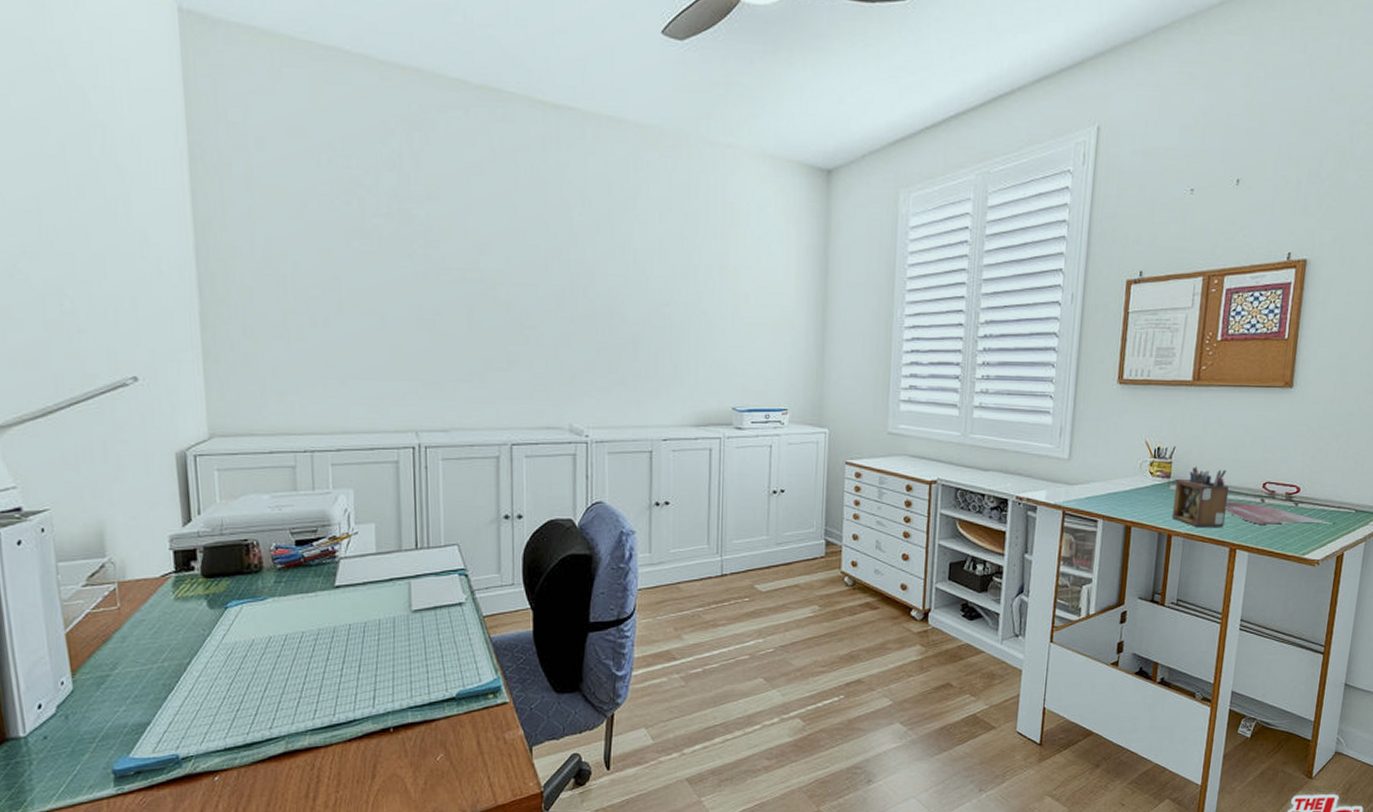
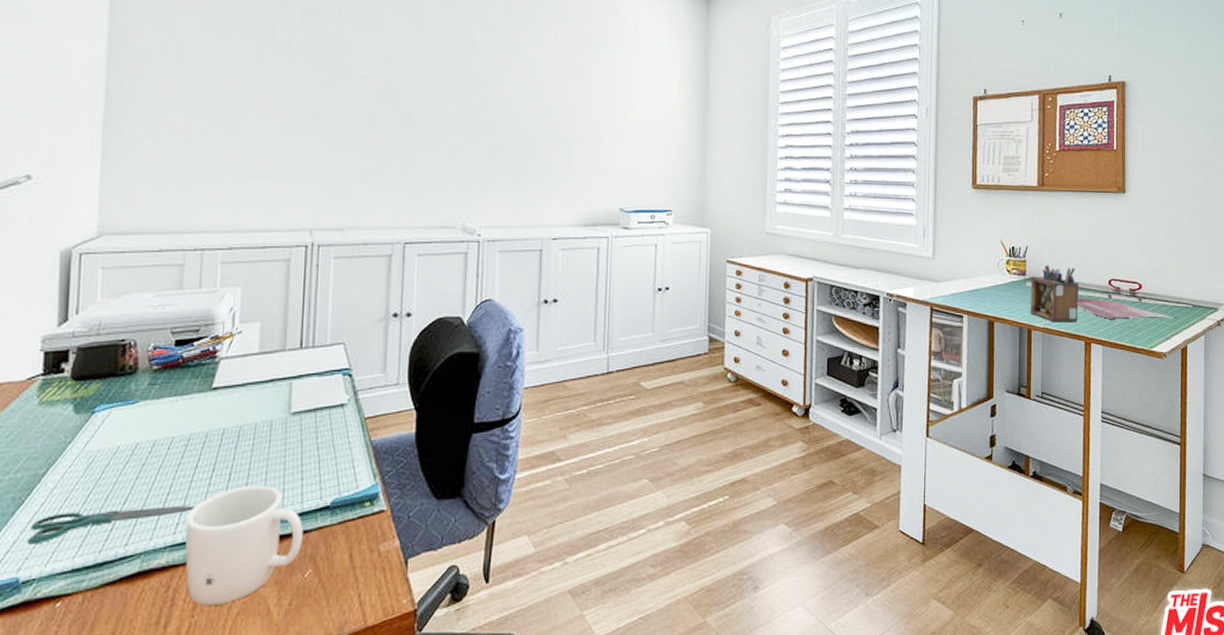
shears: none [182,694,329,726] -> present [28,505,194,545]
mug: none [322,677,432,783] -> present [184,484,303,606]

